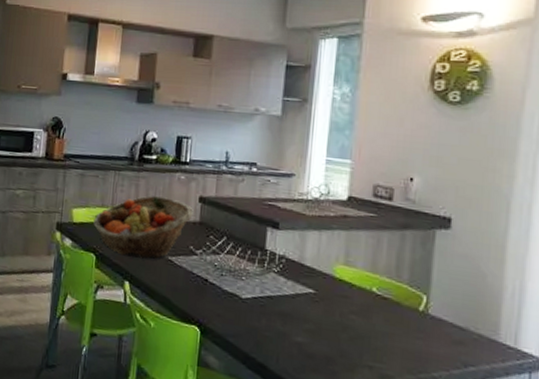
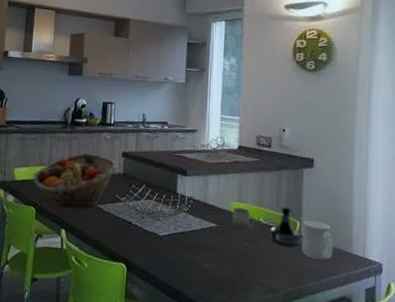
cup: none [335,271,365,300] -> present [232,207,254,230]
tequila bottle: none [384,274,427,326] -> present [269,206,300,246]
mug: none [427,294,473,347] -> present [302,220,333,260]

